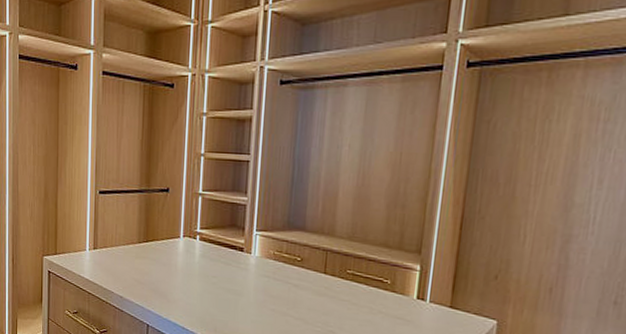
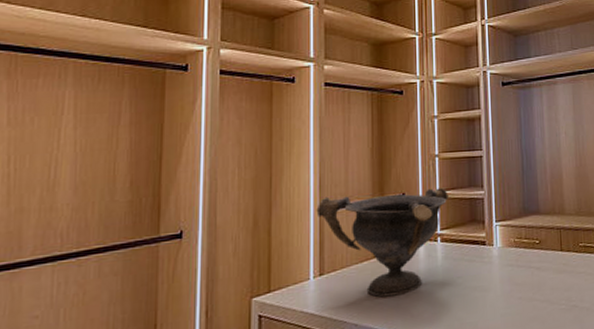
decorative bowl: none [92,181,211,281] -> present [316,188,448,297]

